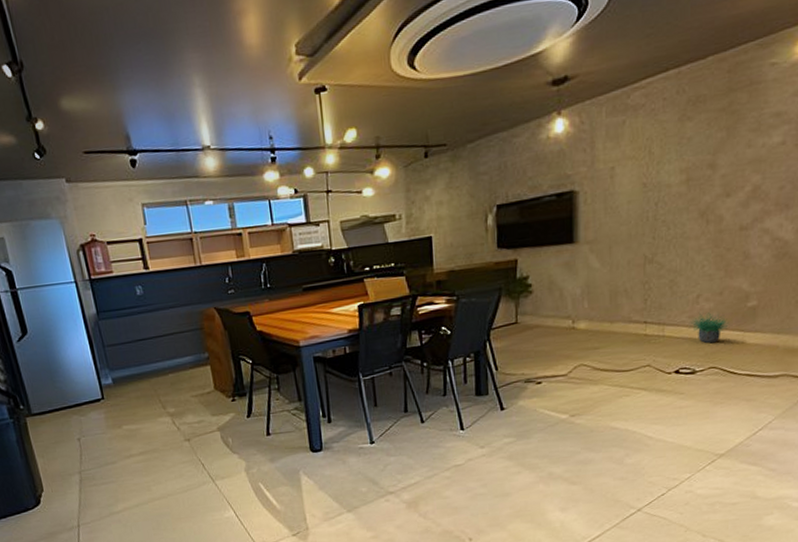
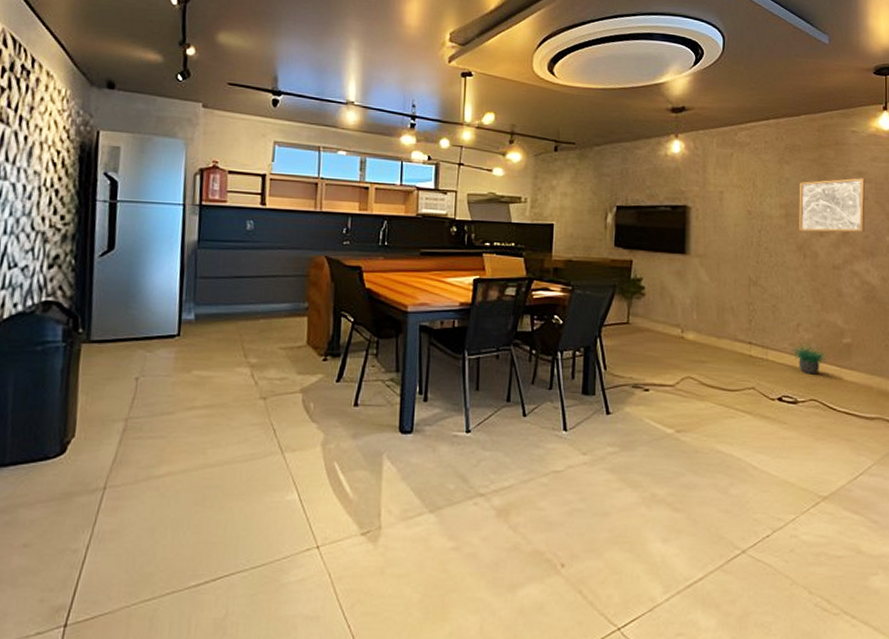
wall art: none [701,119,785,196] -> present [798,178,866,233]

